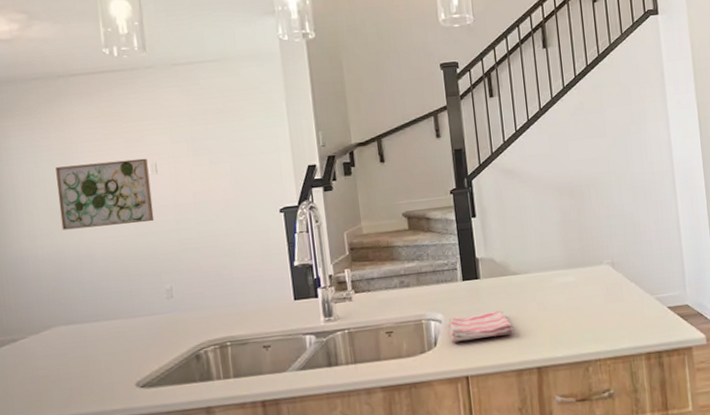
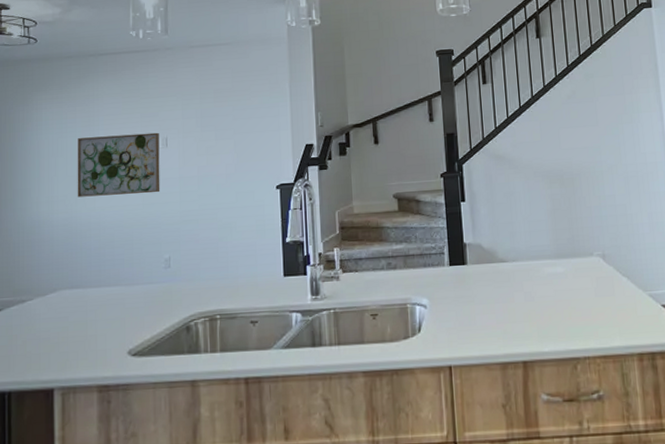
dish towel: present [448,310,514,343] -> none [434,298,500,329]

